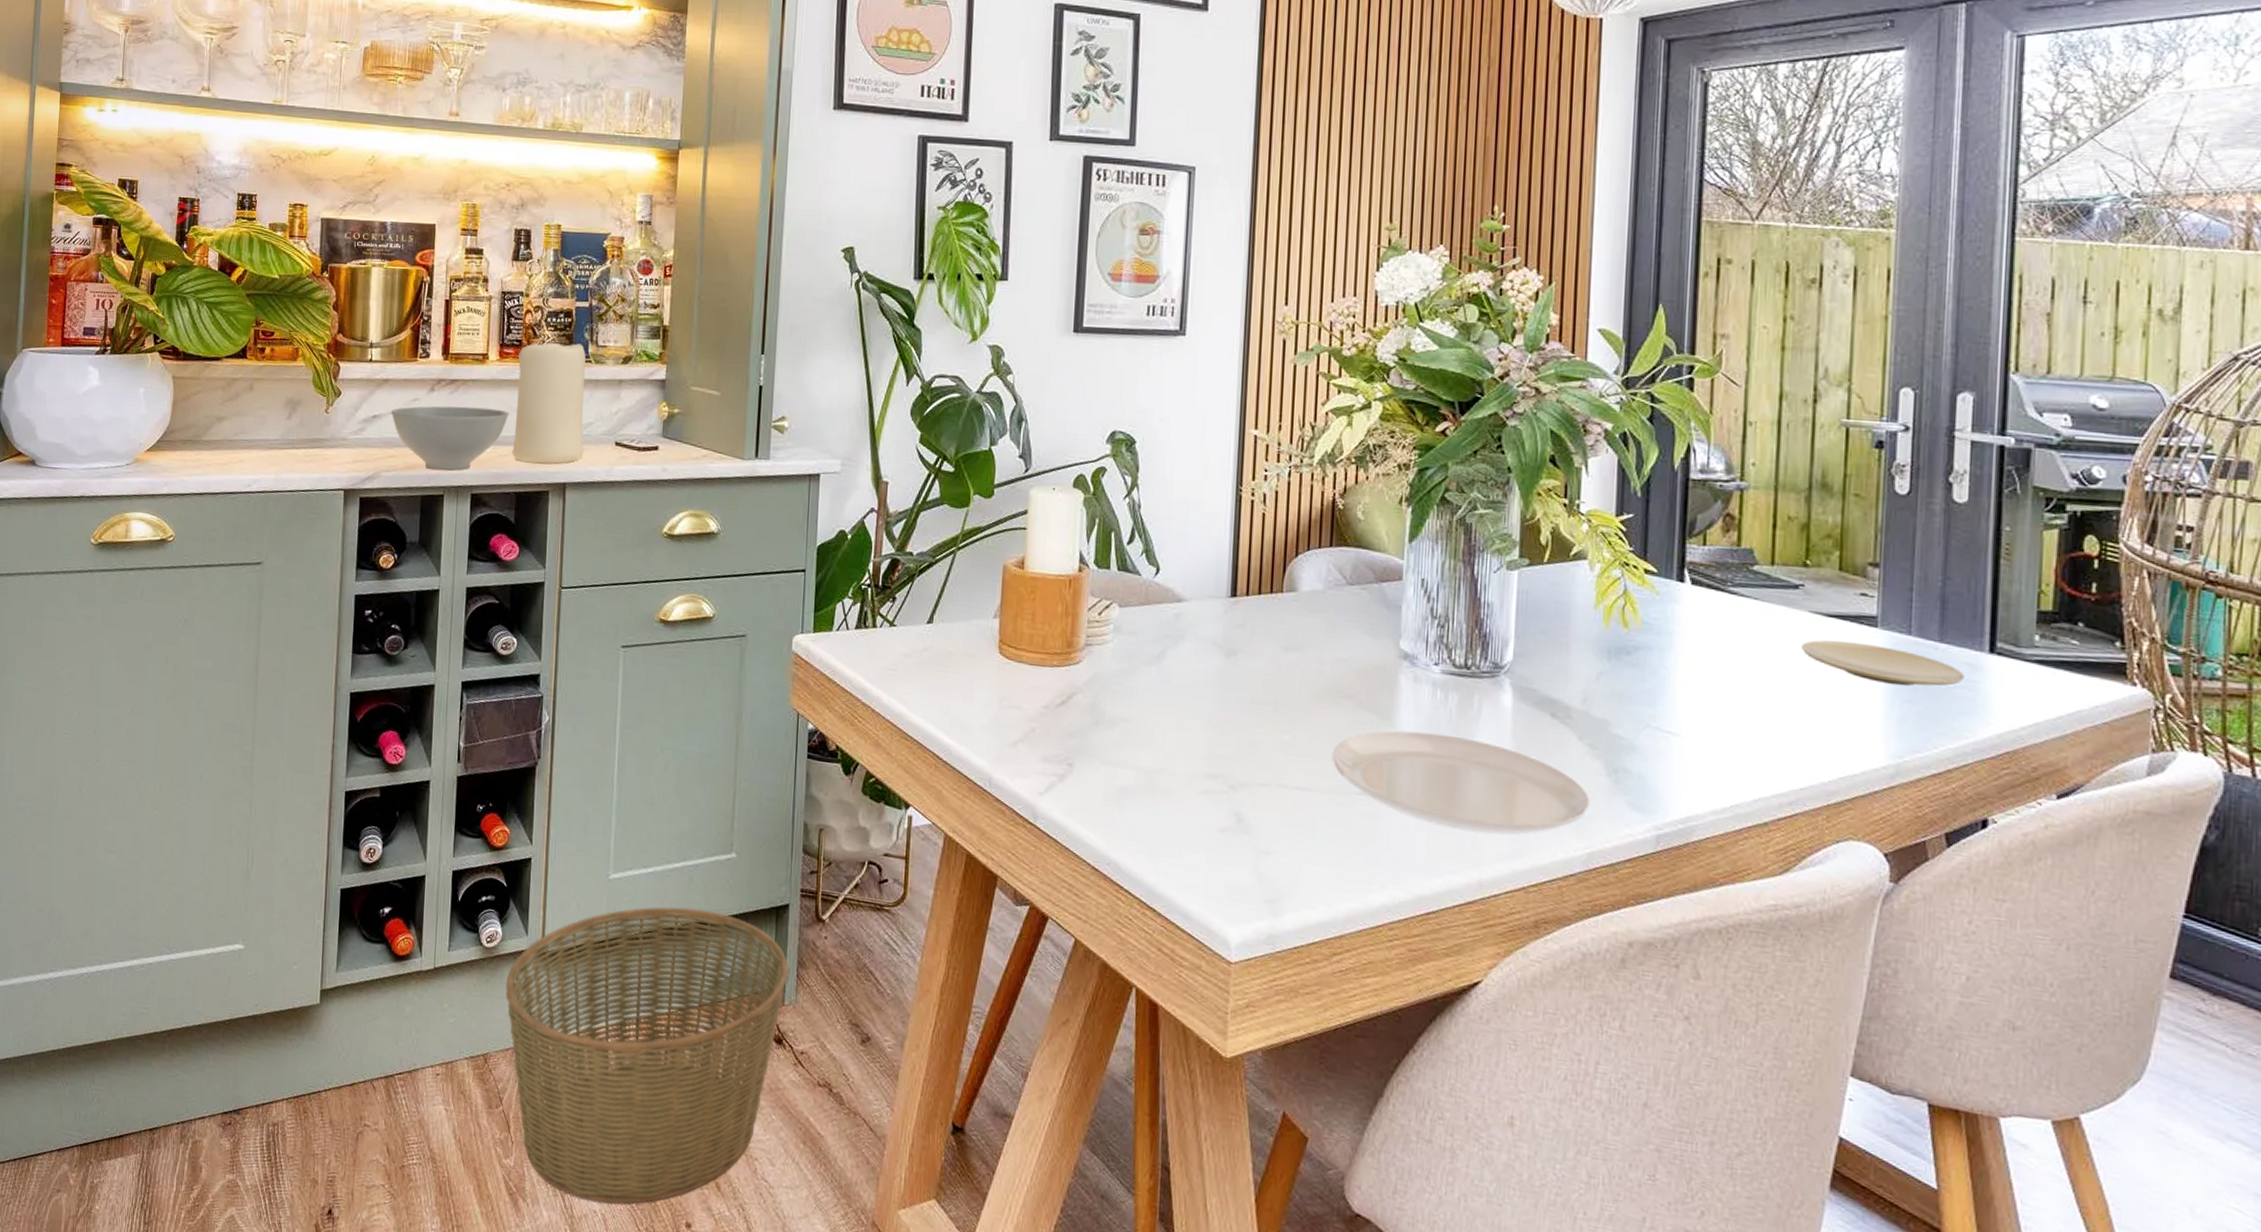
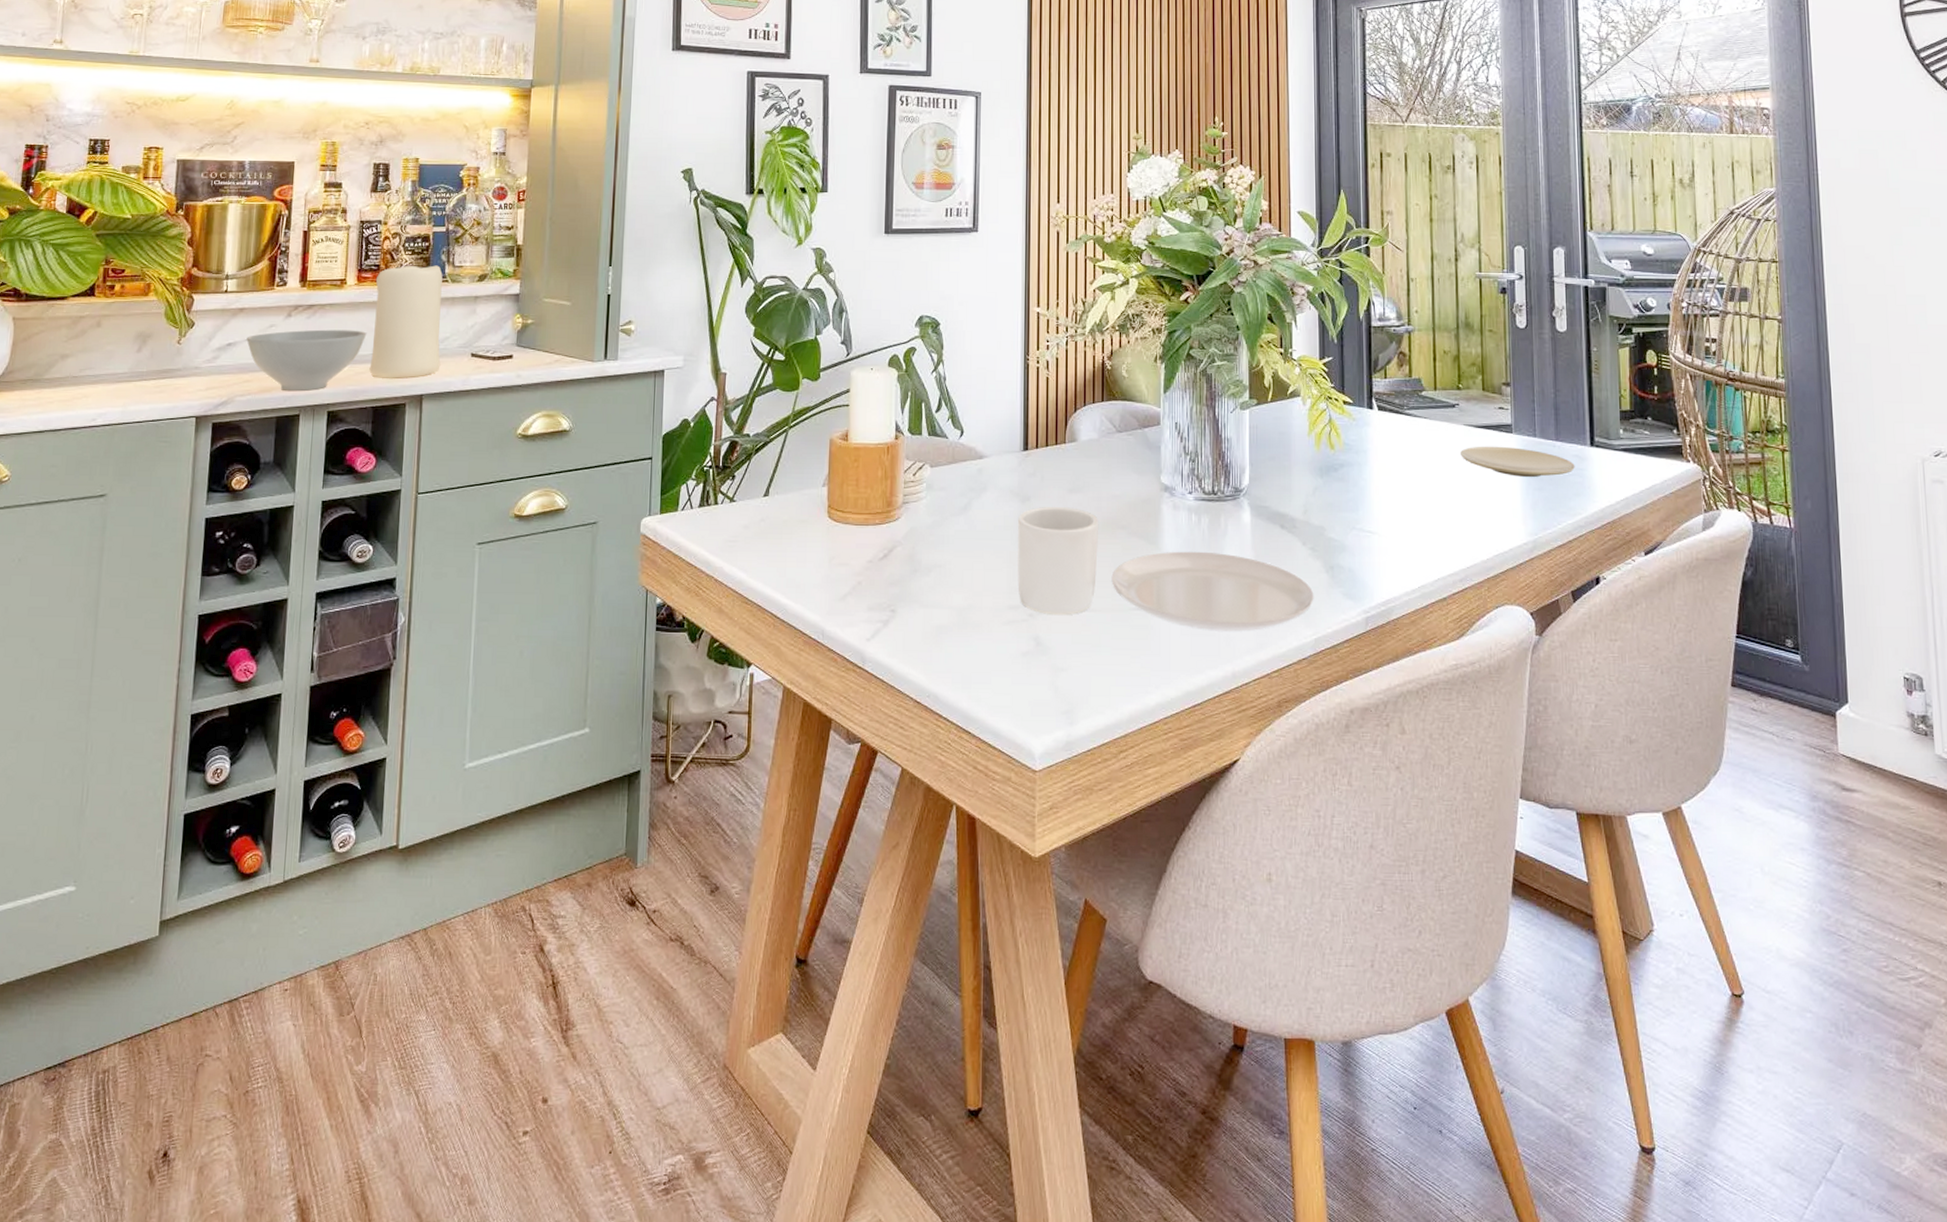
basket: present [505,907,788,1204] -> none [358,786,640,1093]
mug: none [1217,664,1320,792] -> present [1017,507,1099,616]

